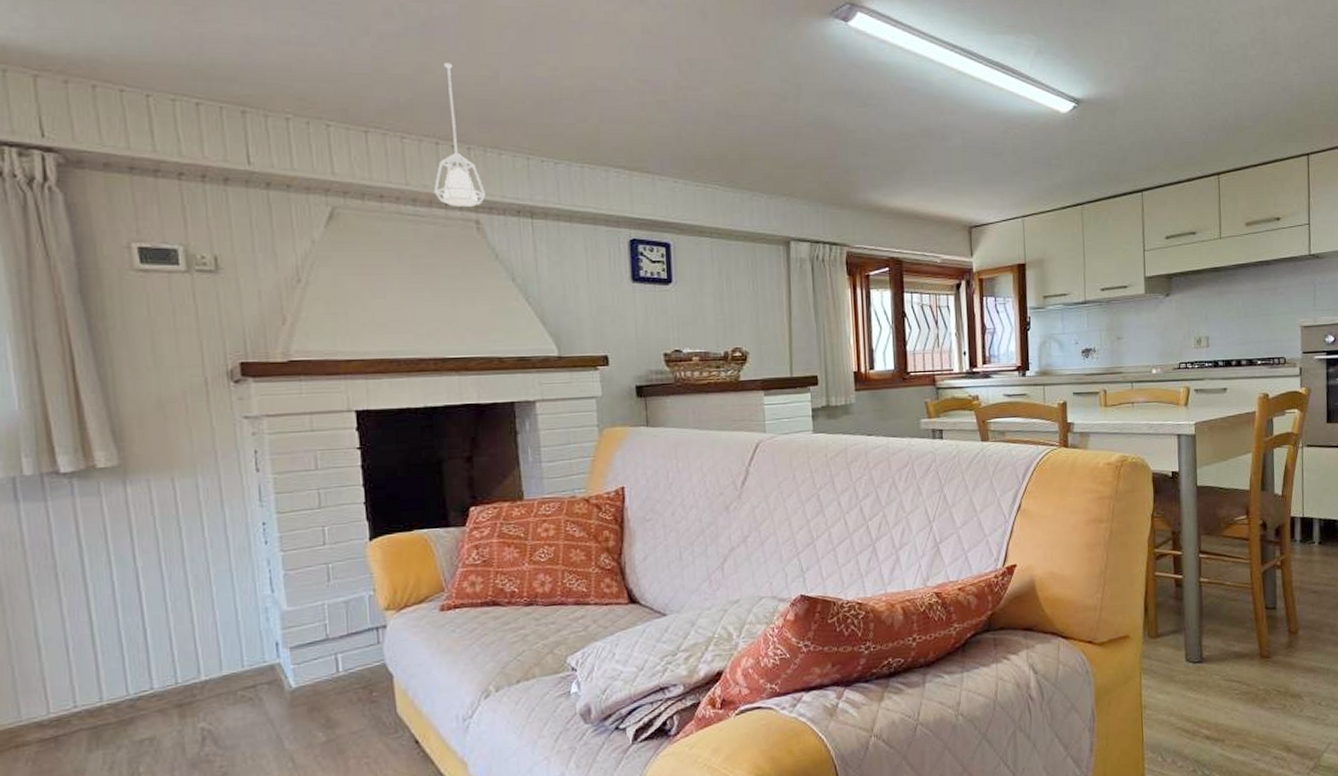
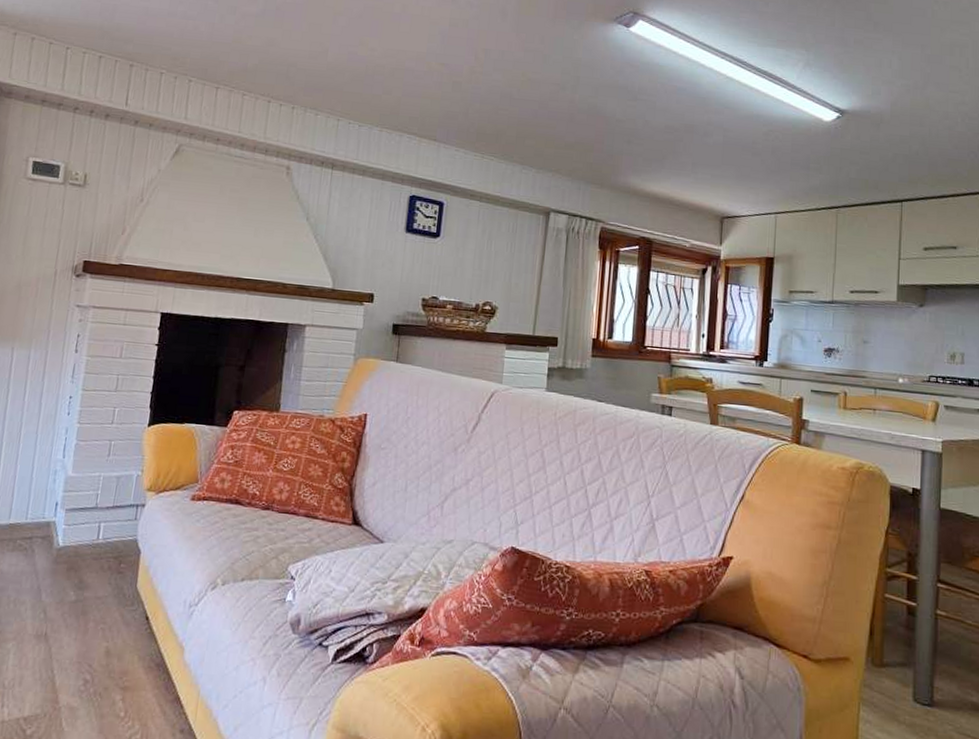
pendant lamp: present [434,63,485,207] -> none [259,39,299,155]

